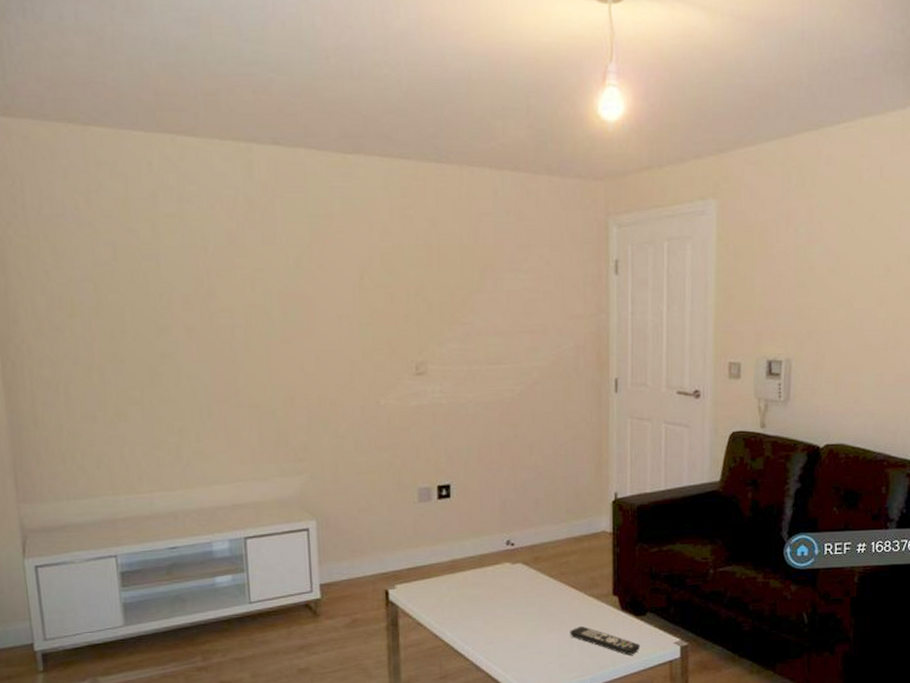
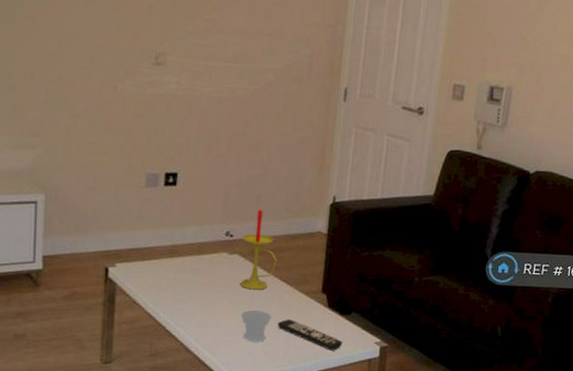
candle: none [524,514,563,599] -> present [240,209,278,290]
cup: none [530,619,563,654] -> present [240,310,272,342]

